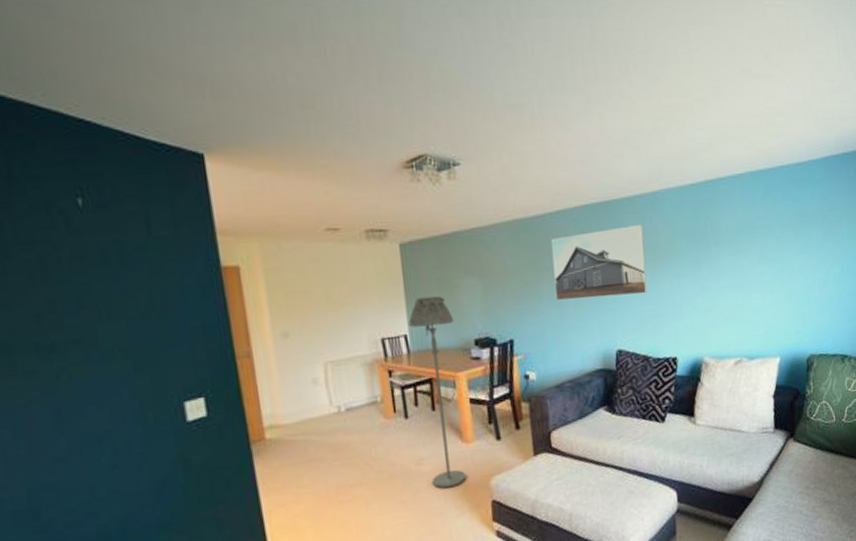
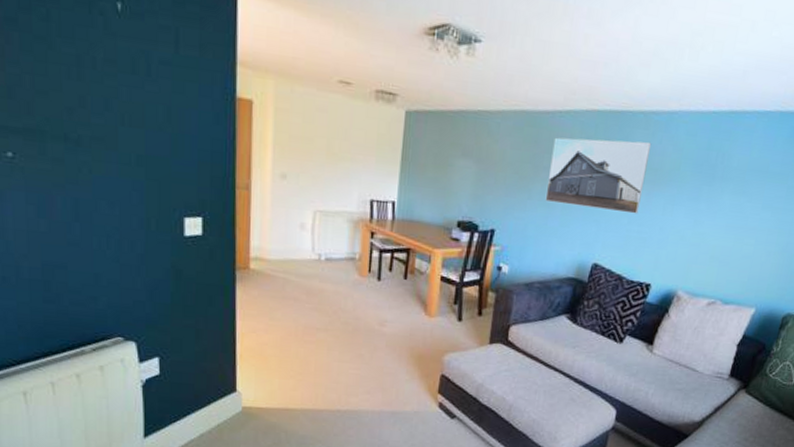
floor lamp: present [408,296,466,488] -> none [390,168,442,353]

